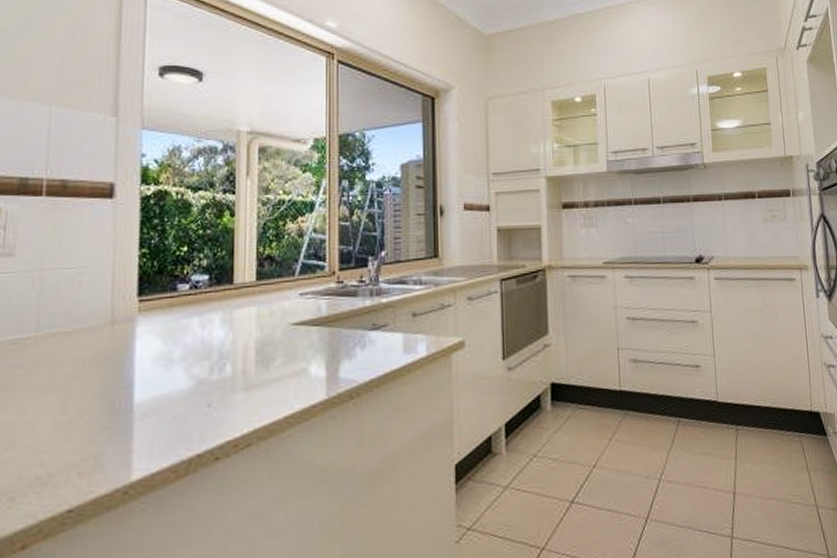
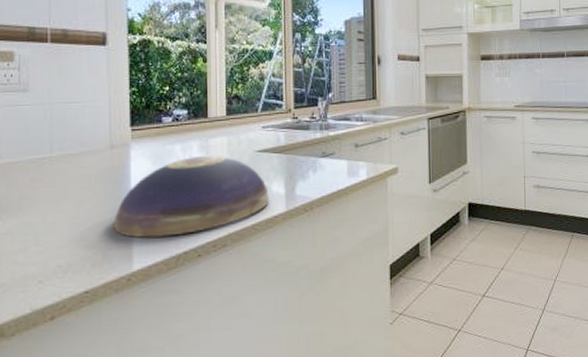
decorative bowl: none [109,330,306,438] -> present [113,155,269,238]

